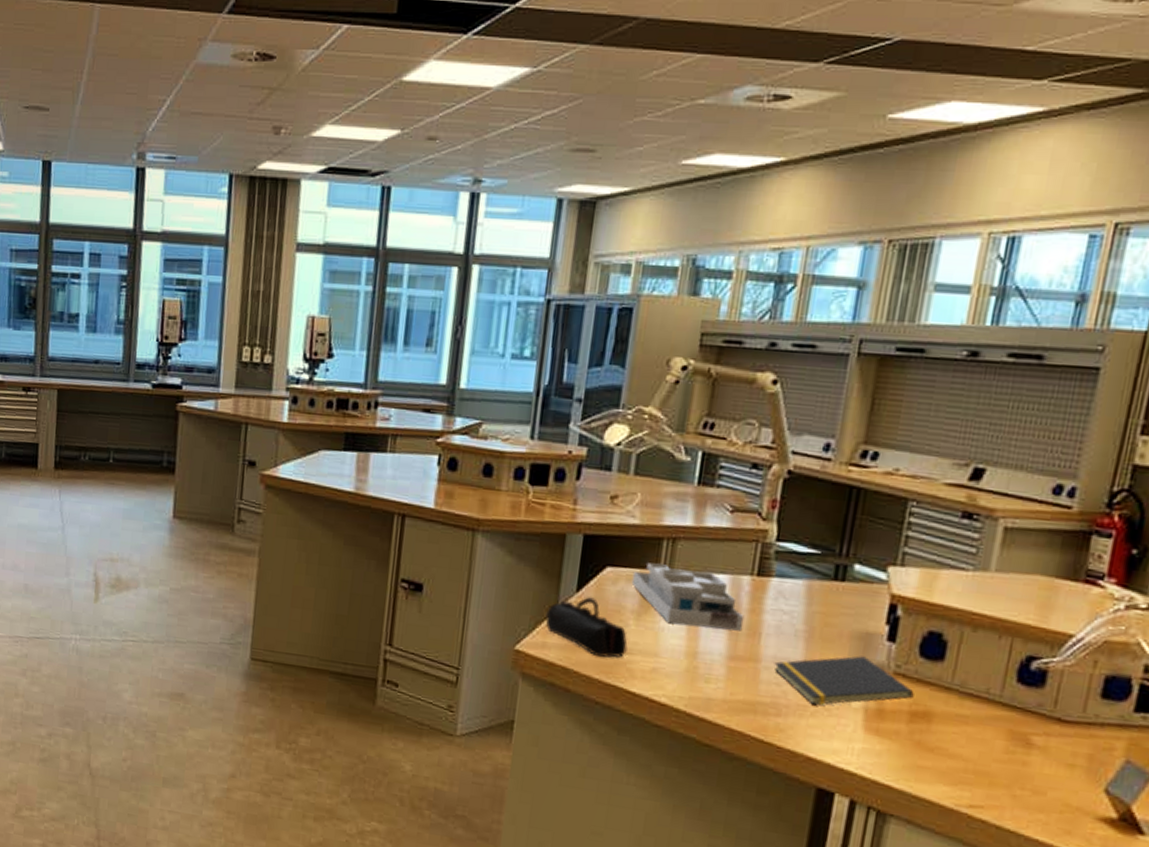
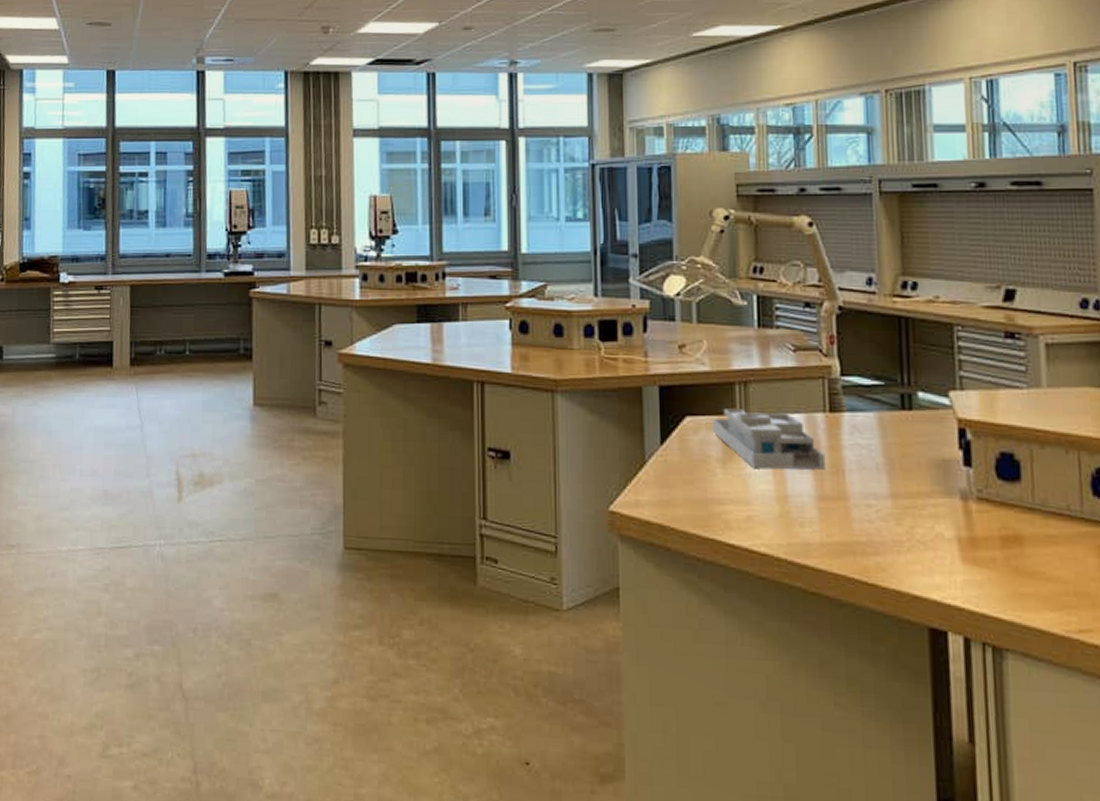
pencil case: present [545,597,628,659] -> none [634,449,719,511]
notepad: present [774,656,914,705] -> none [862,484,1001,540]

